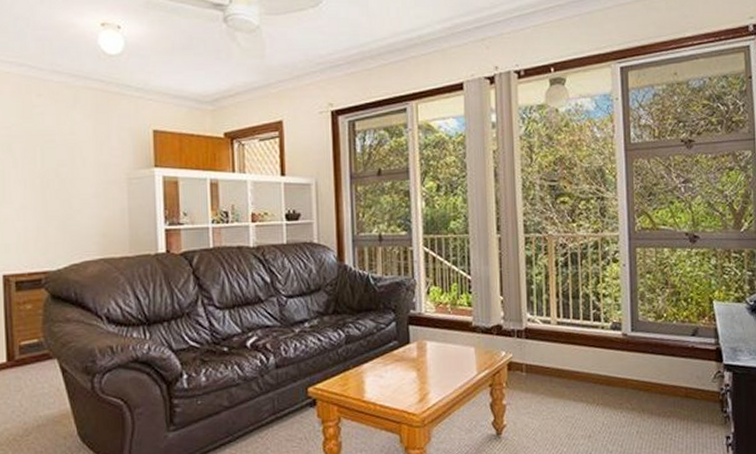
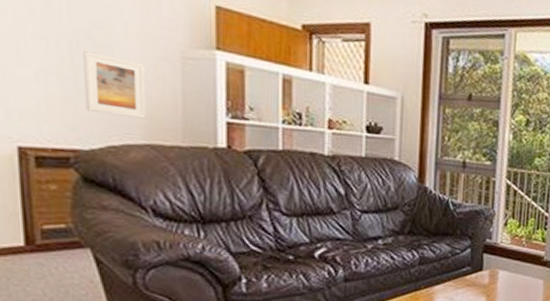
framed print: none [52,186,100,237] -> present [83,51,146,119]

